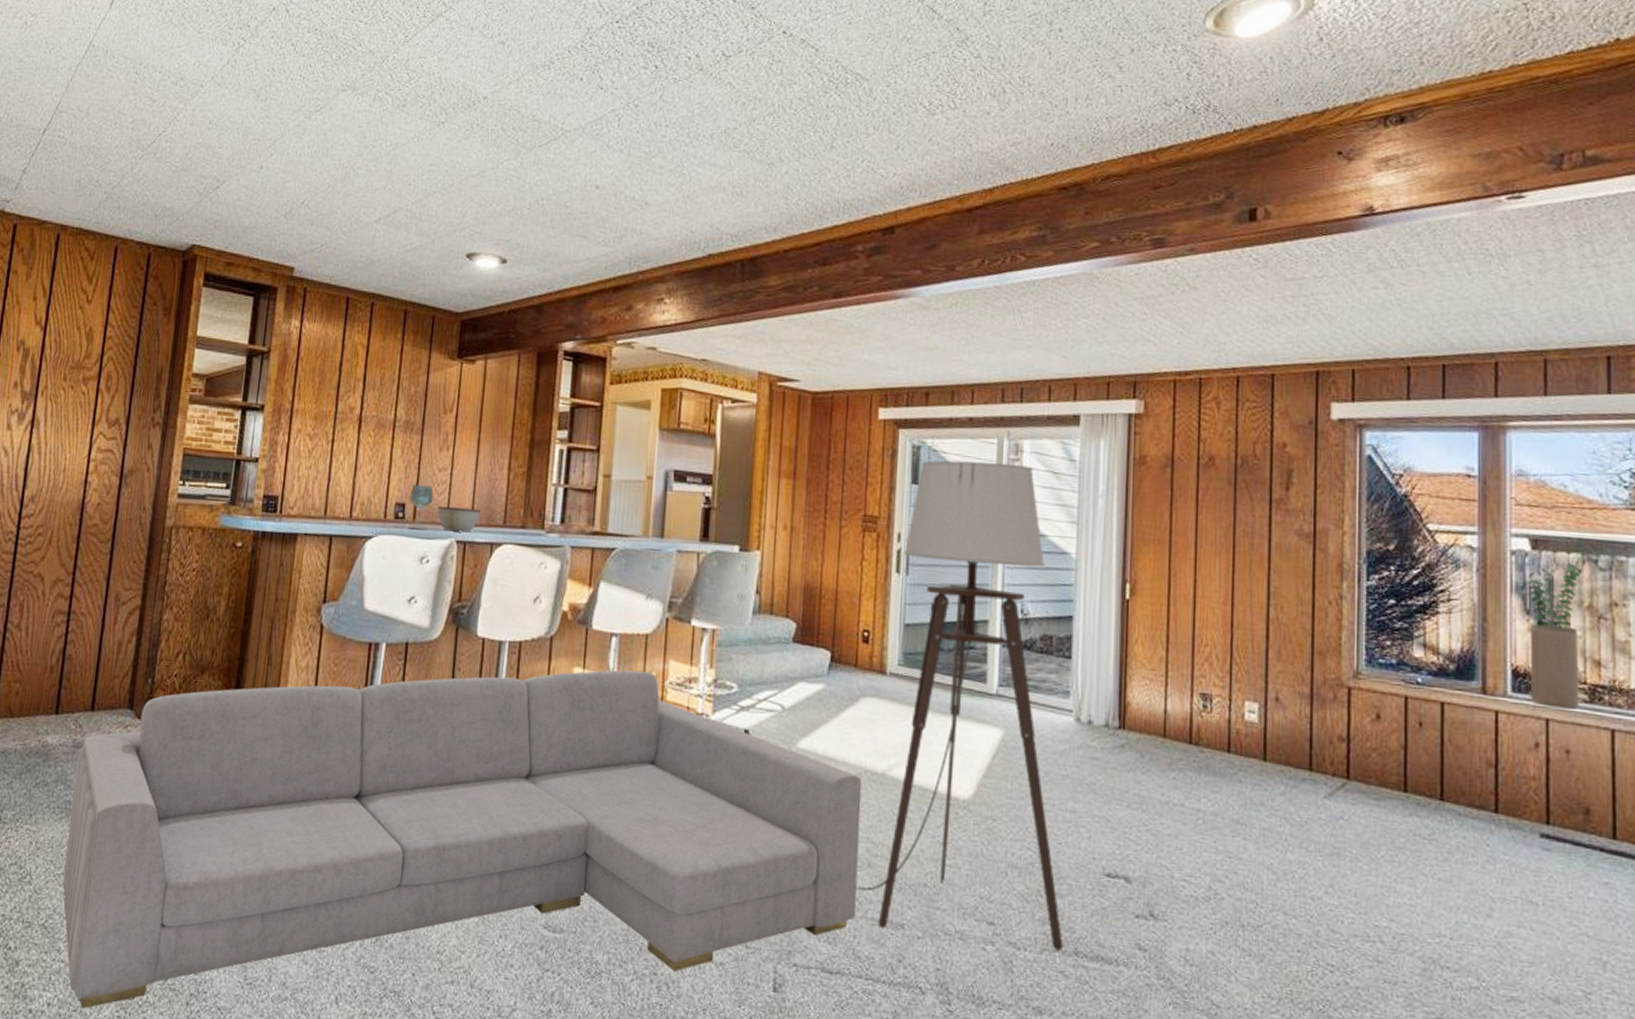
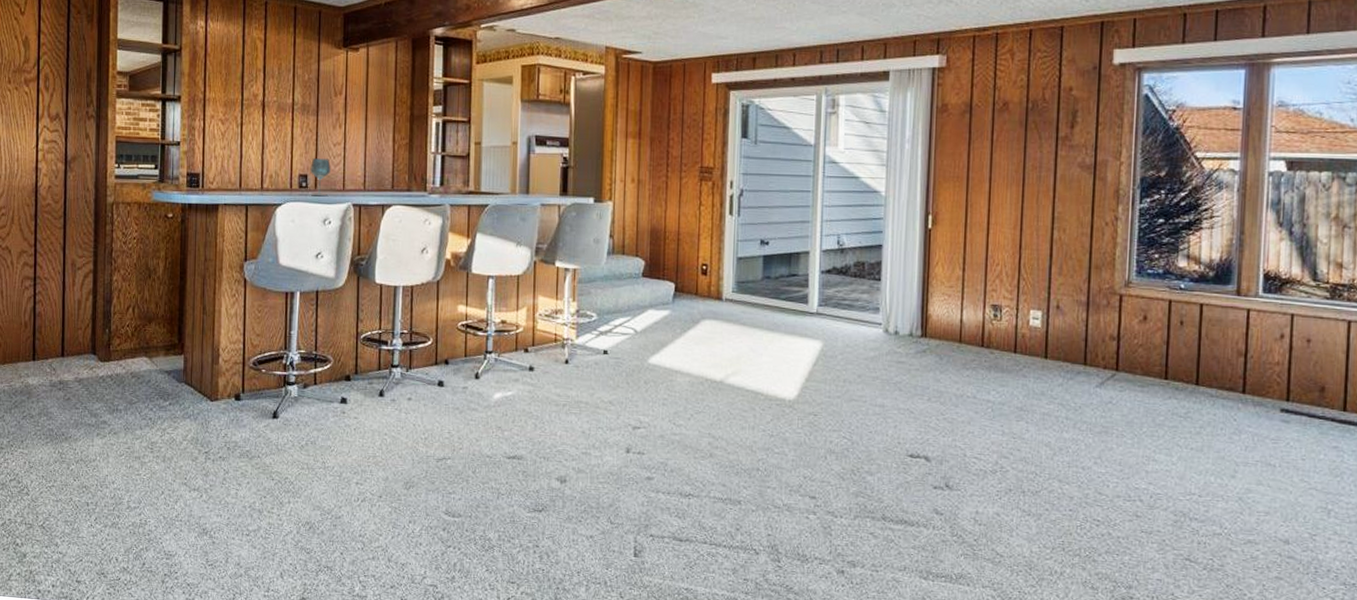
sectional sofa: present [62,670,862,1010] -> none [54,305,704,589]
bowl: present [437,506,481,533] -> none [335,176,372,197]
floor lamp: present [855,460,1064,951] -> none [699,116,874,517]
vase: present [1526,557,1582,711] -> none [1279,175,1331,306]

